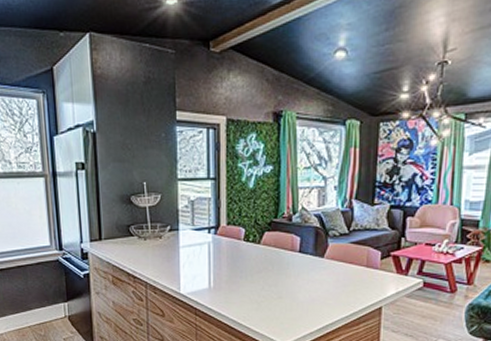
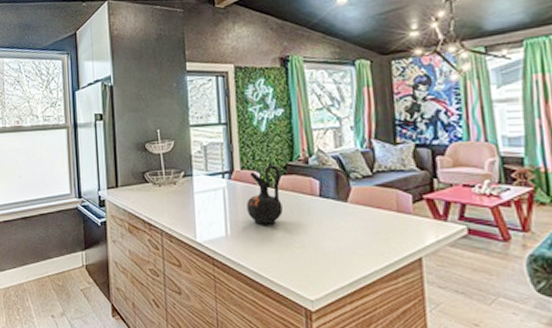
ceramic jug: none [231,221,264,278] -> present [247,165,283,225]

